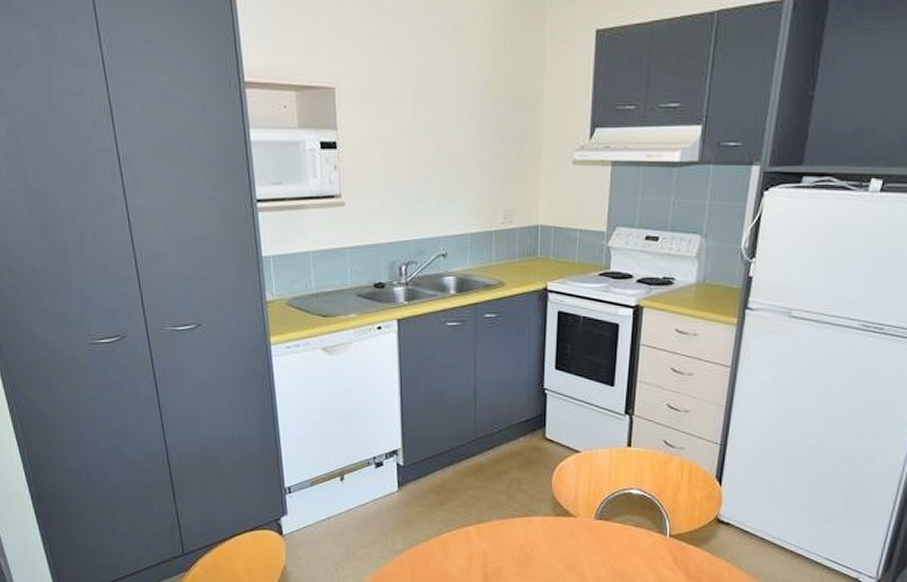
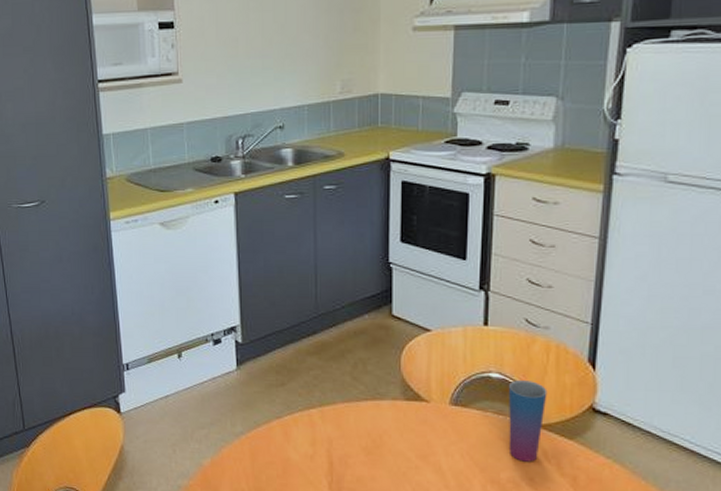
cup: none [645,496,680,568] -> present [509,380,548,462]

